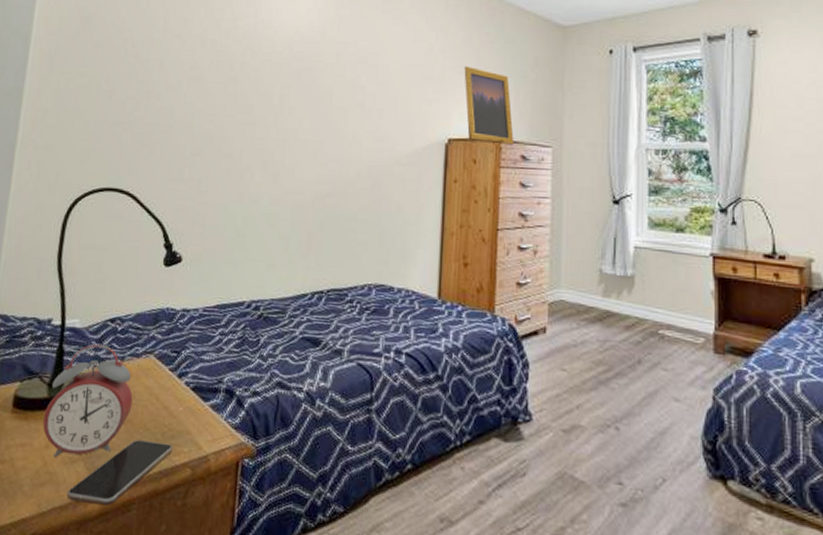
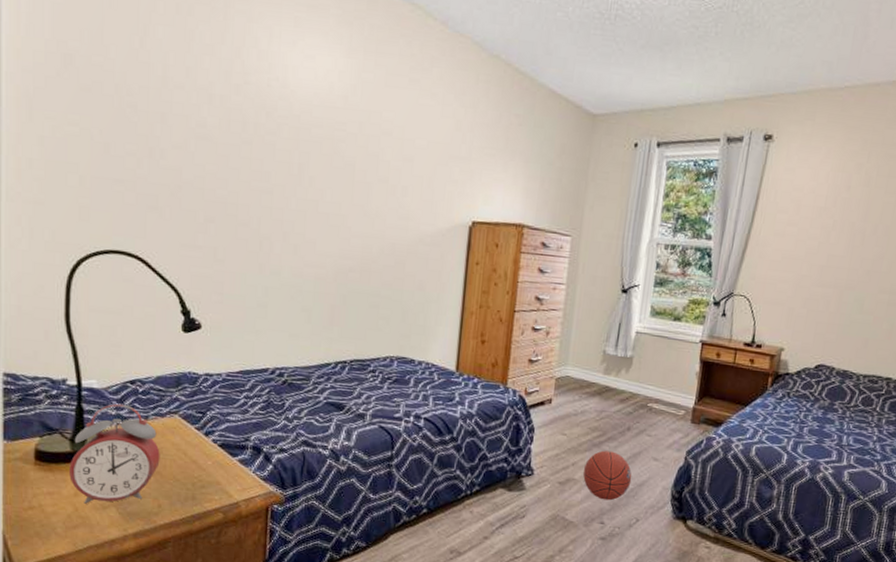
mobile phone: present [66,440,173,506] -> none [101,489,205,544]
picture frame: present [464,66,514,145] -> none [491,147,536,232]
basketball: none [591,389,651,454] -> present [583,450,632,501]

